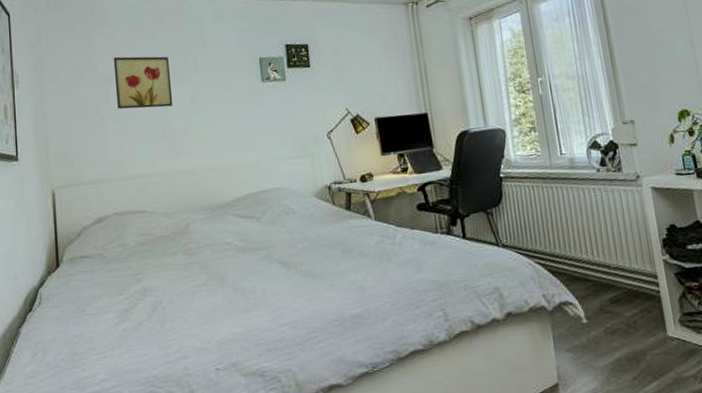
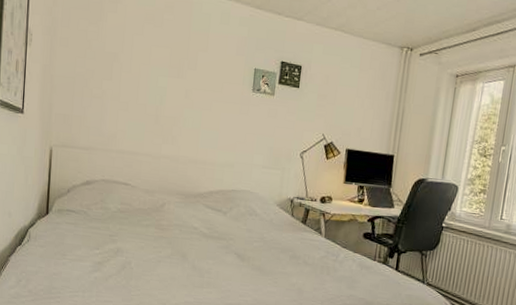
wall art: present [113,56,173,109] -> none [118,36,172,96]

